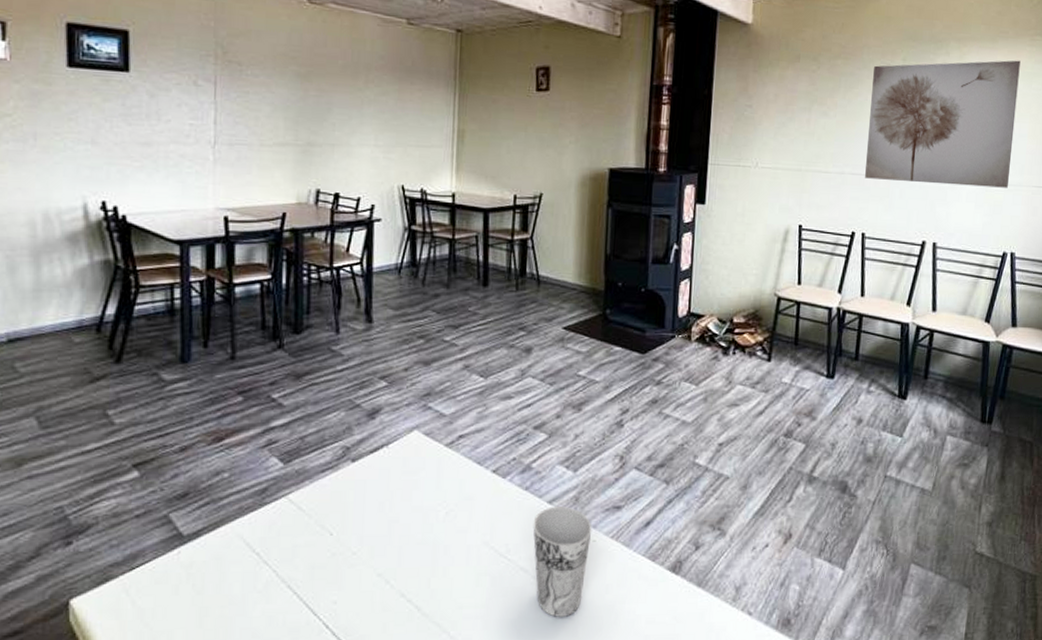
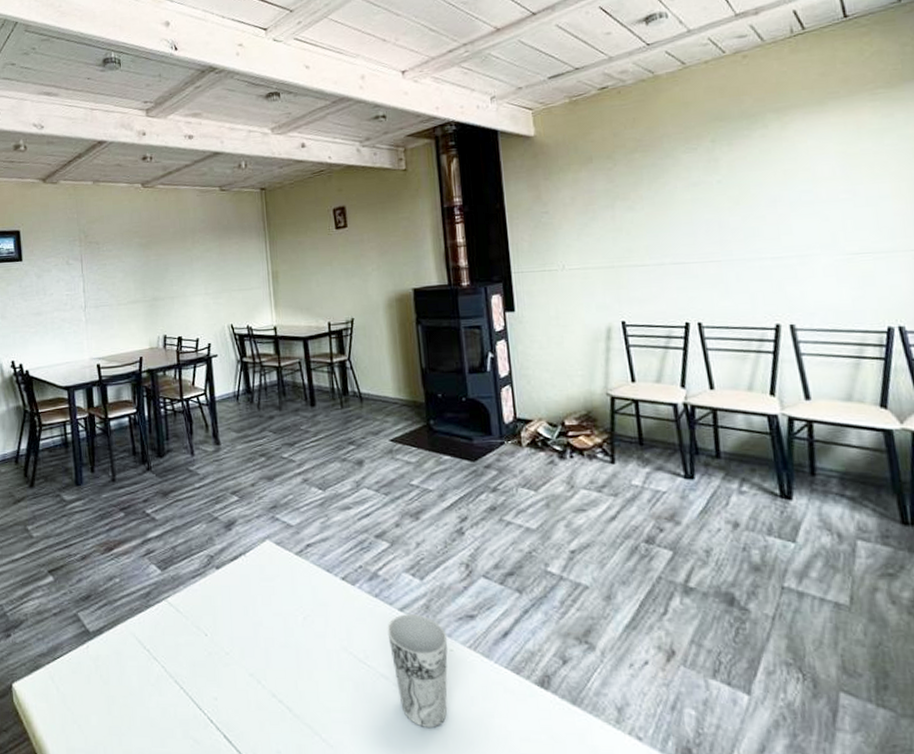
wall art: present [865,60,1021,188] -> none [678,118,877,266]

